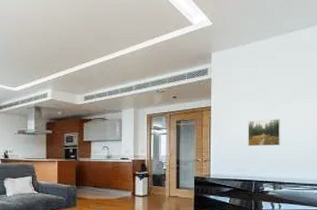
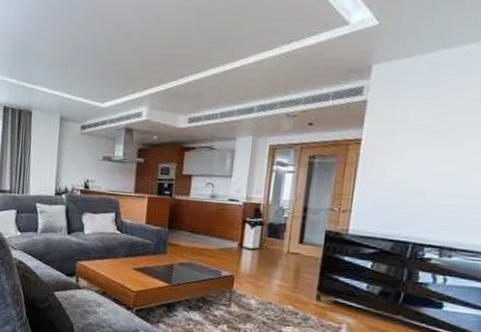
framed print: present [248,119,281,147] -> none [409,160,465,199]

